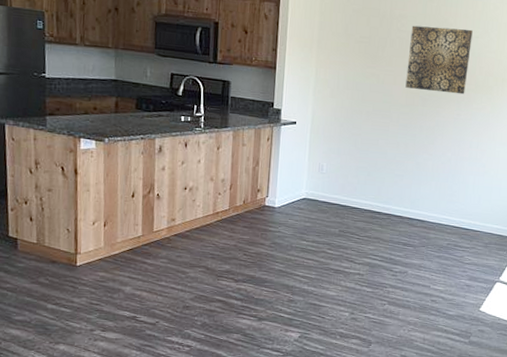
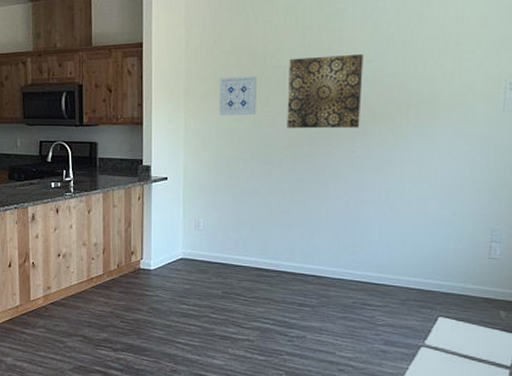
wall art: none [346,34,383,73] -> present [218,75,257,116]

